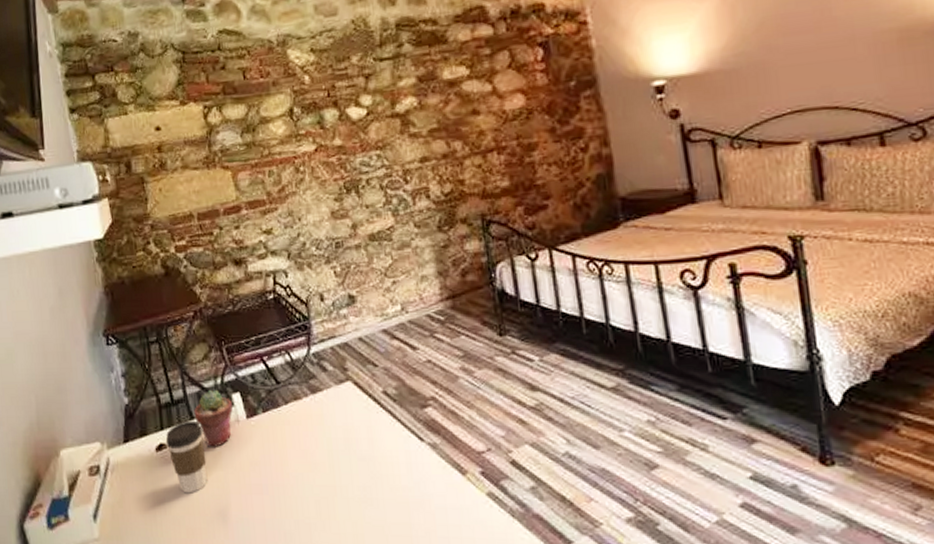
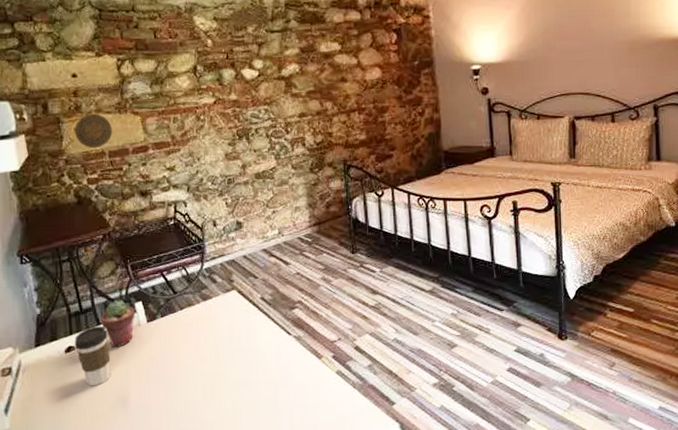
decorative plate: none [160,170,201,211] -> present [75,113,113,149]

